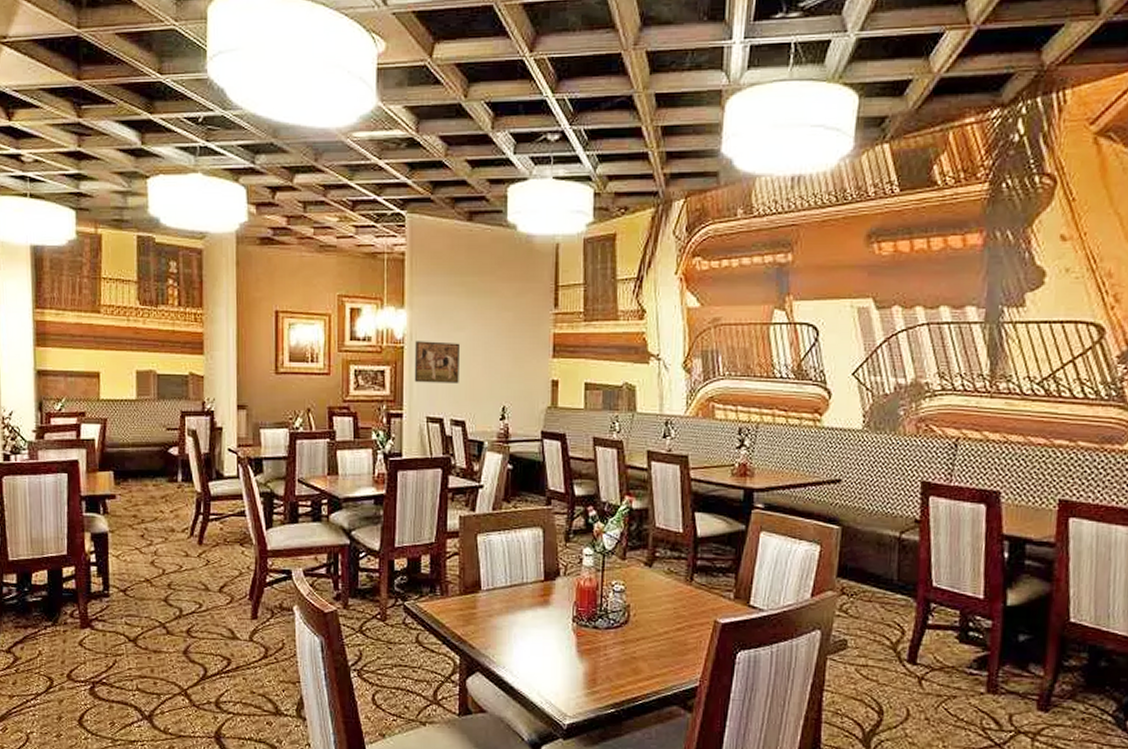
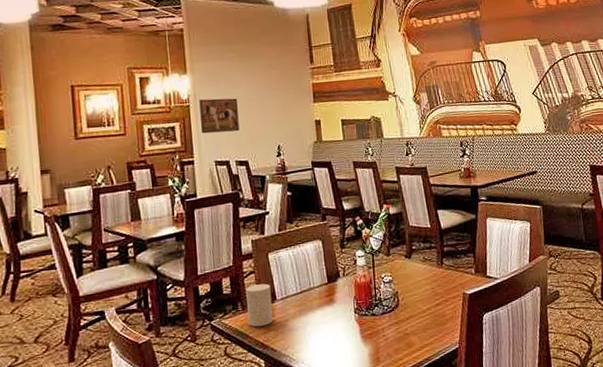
cup: none [445,568,476,618] -> present [246,283,274,327]

